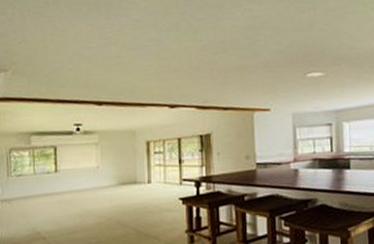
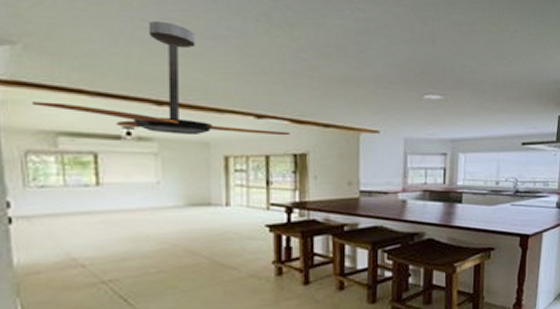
ceiling fan: none [16,41,197,127] -> present [32,20,291,136]

